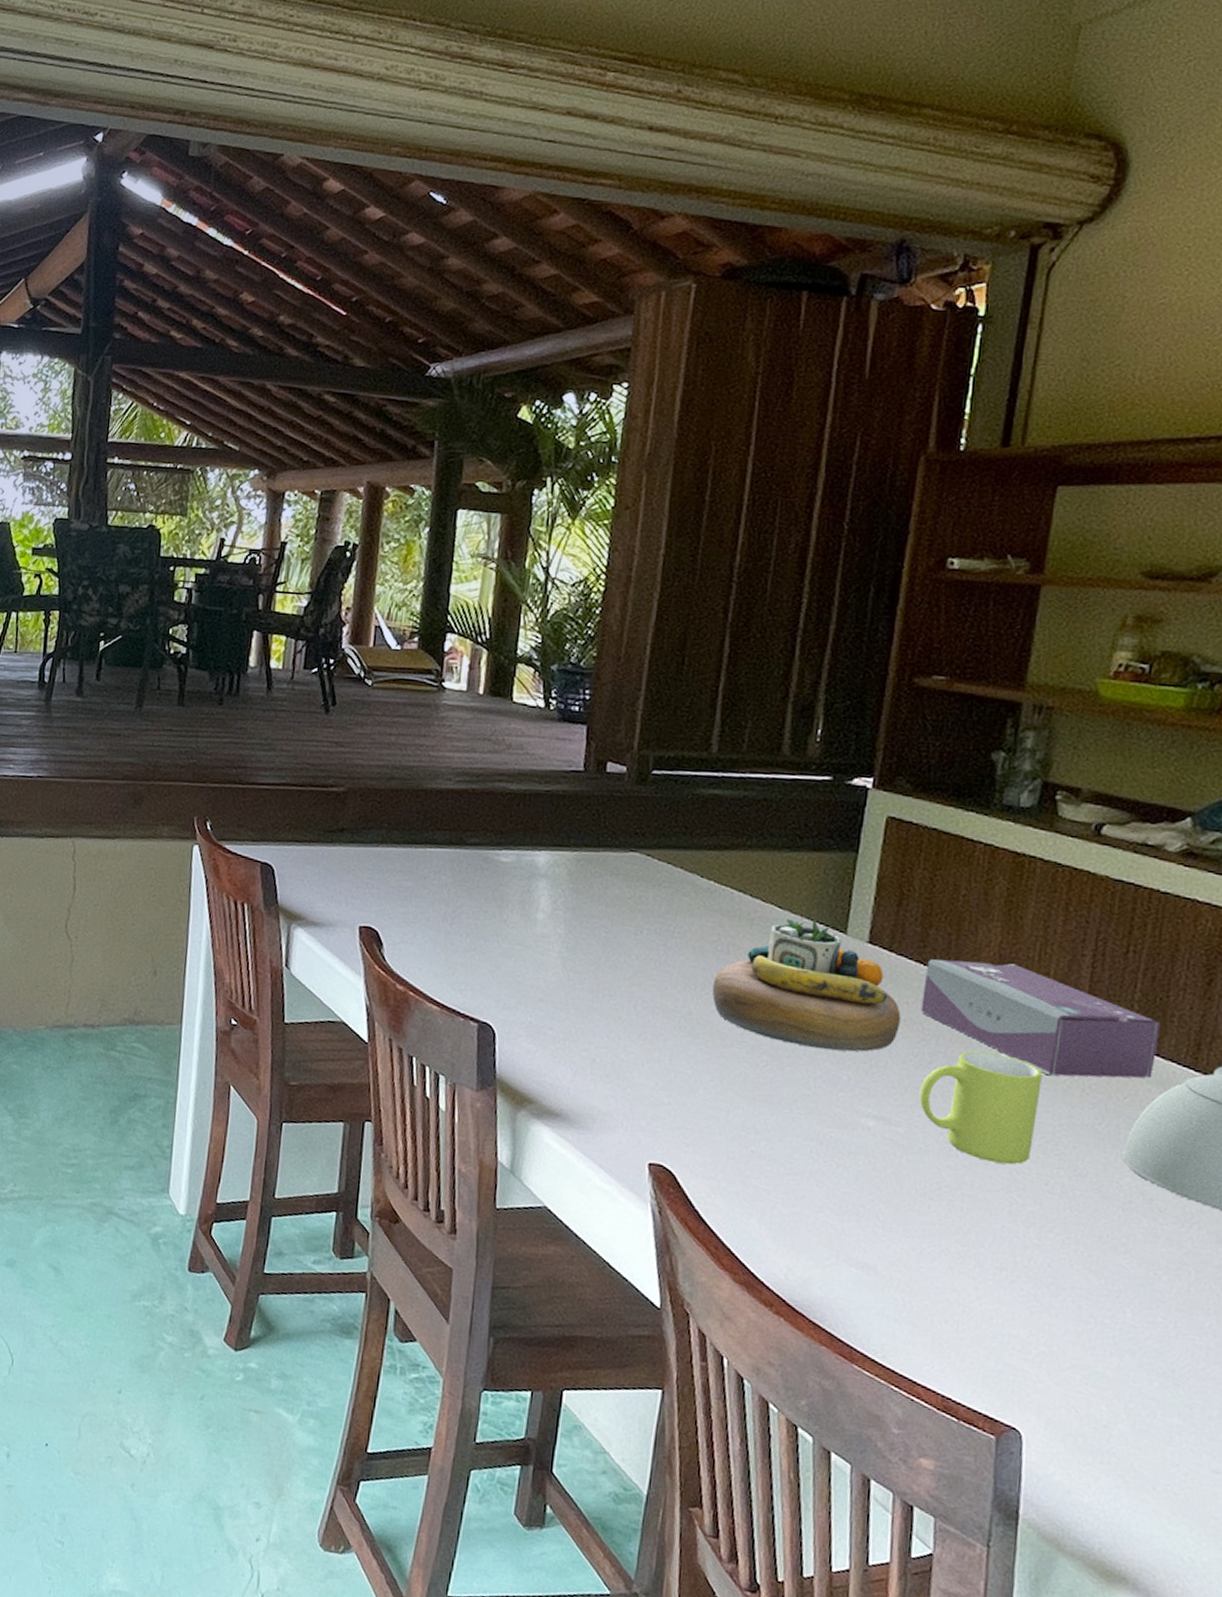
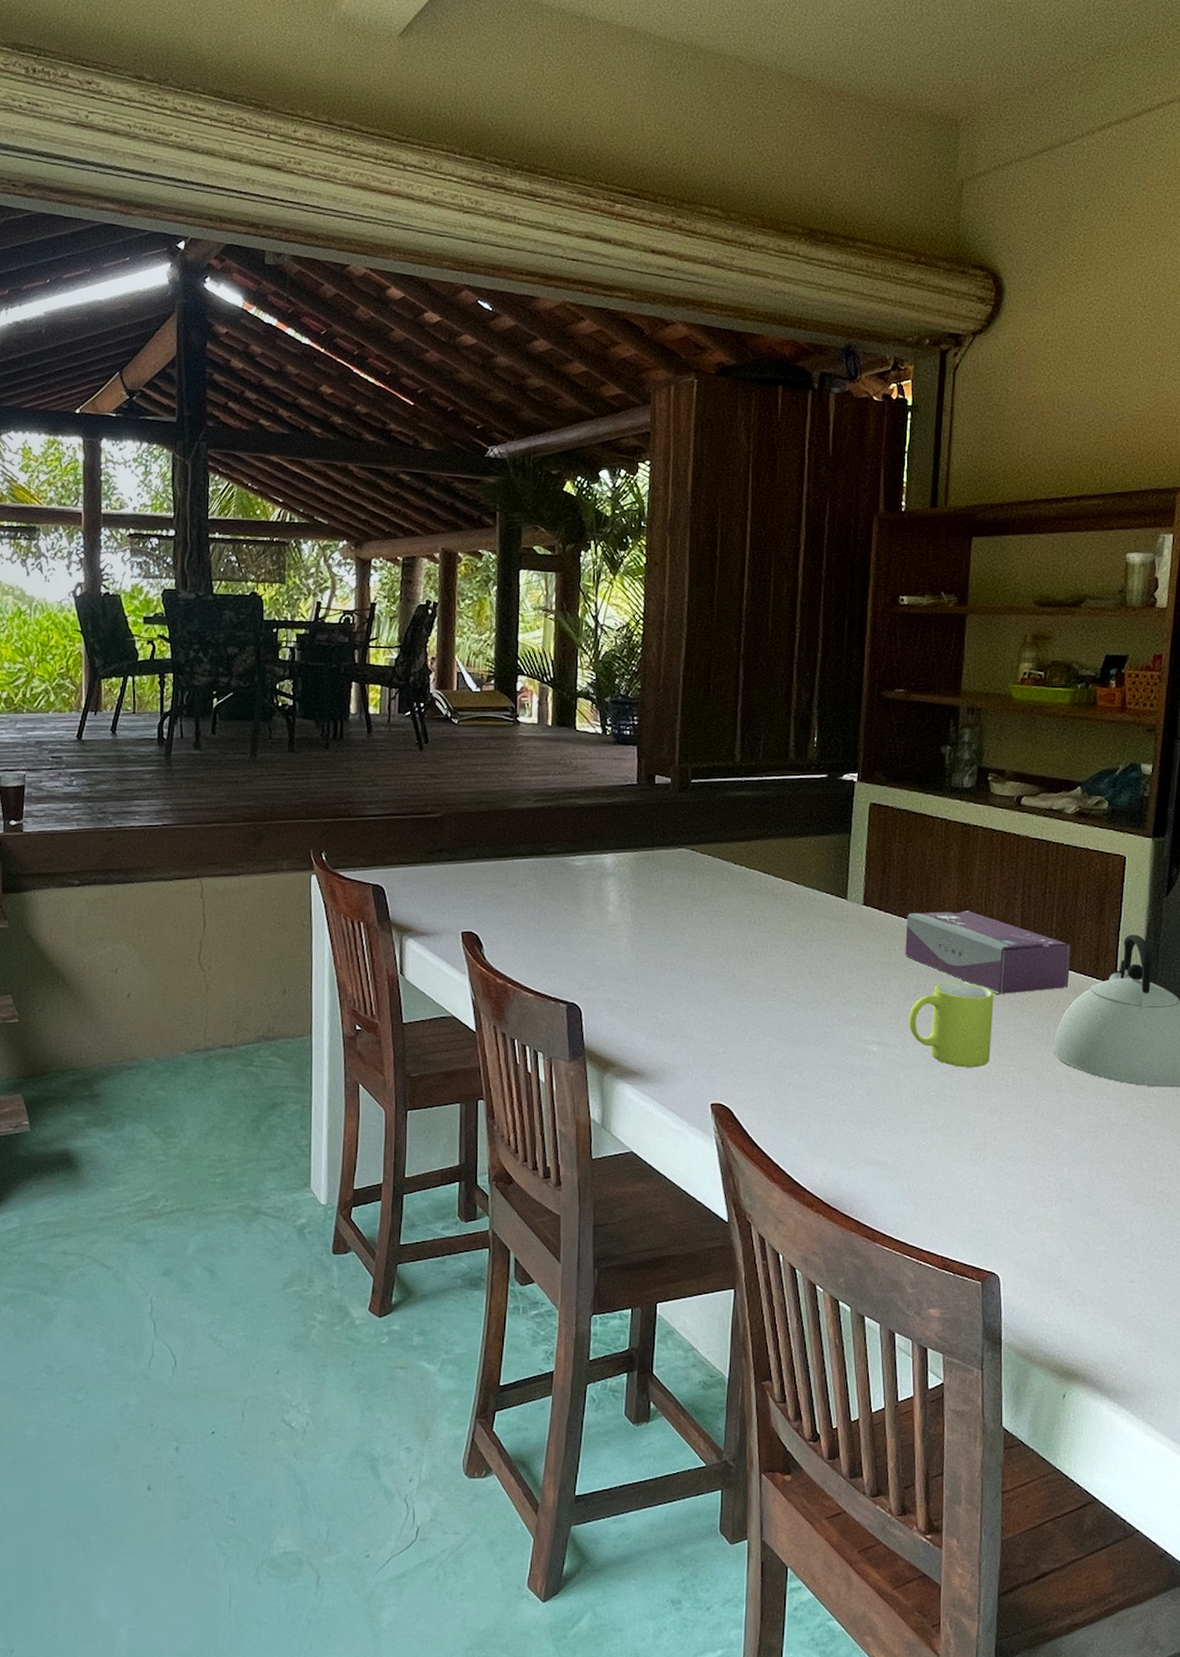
decorative bowl: present [712,919,901,1052] -> none [749,890,891,994]

